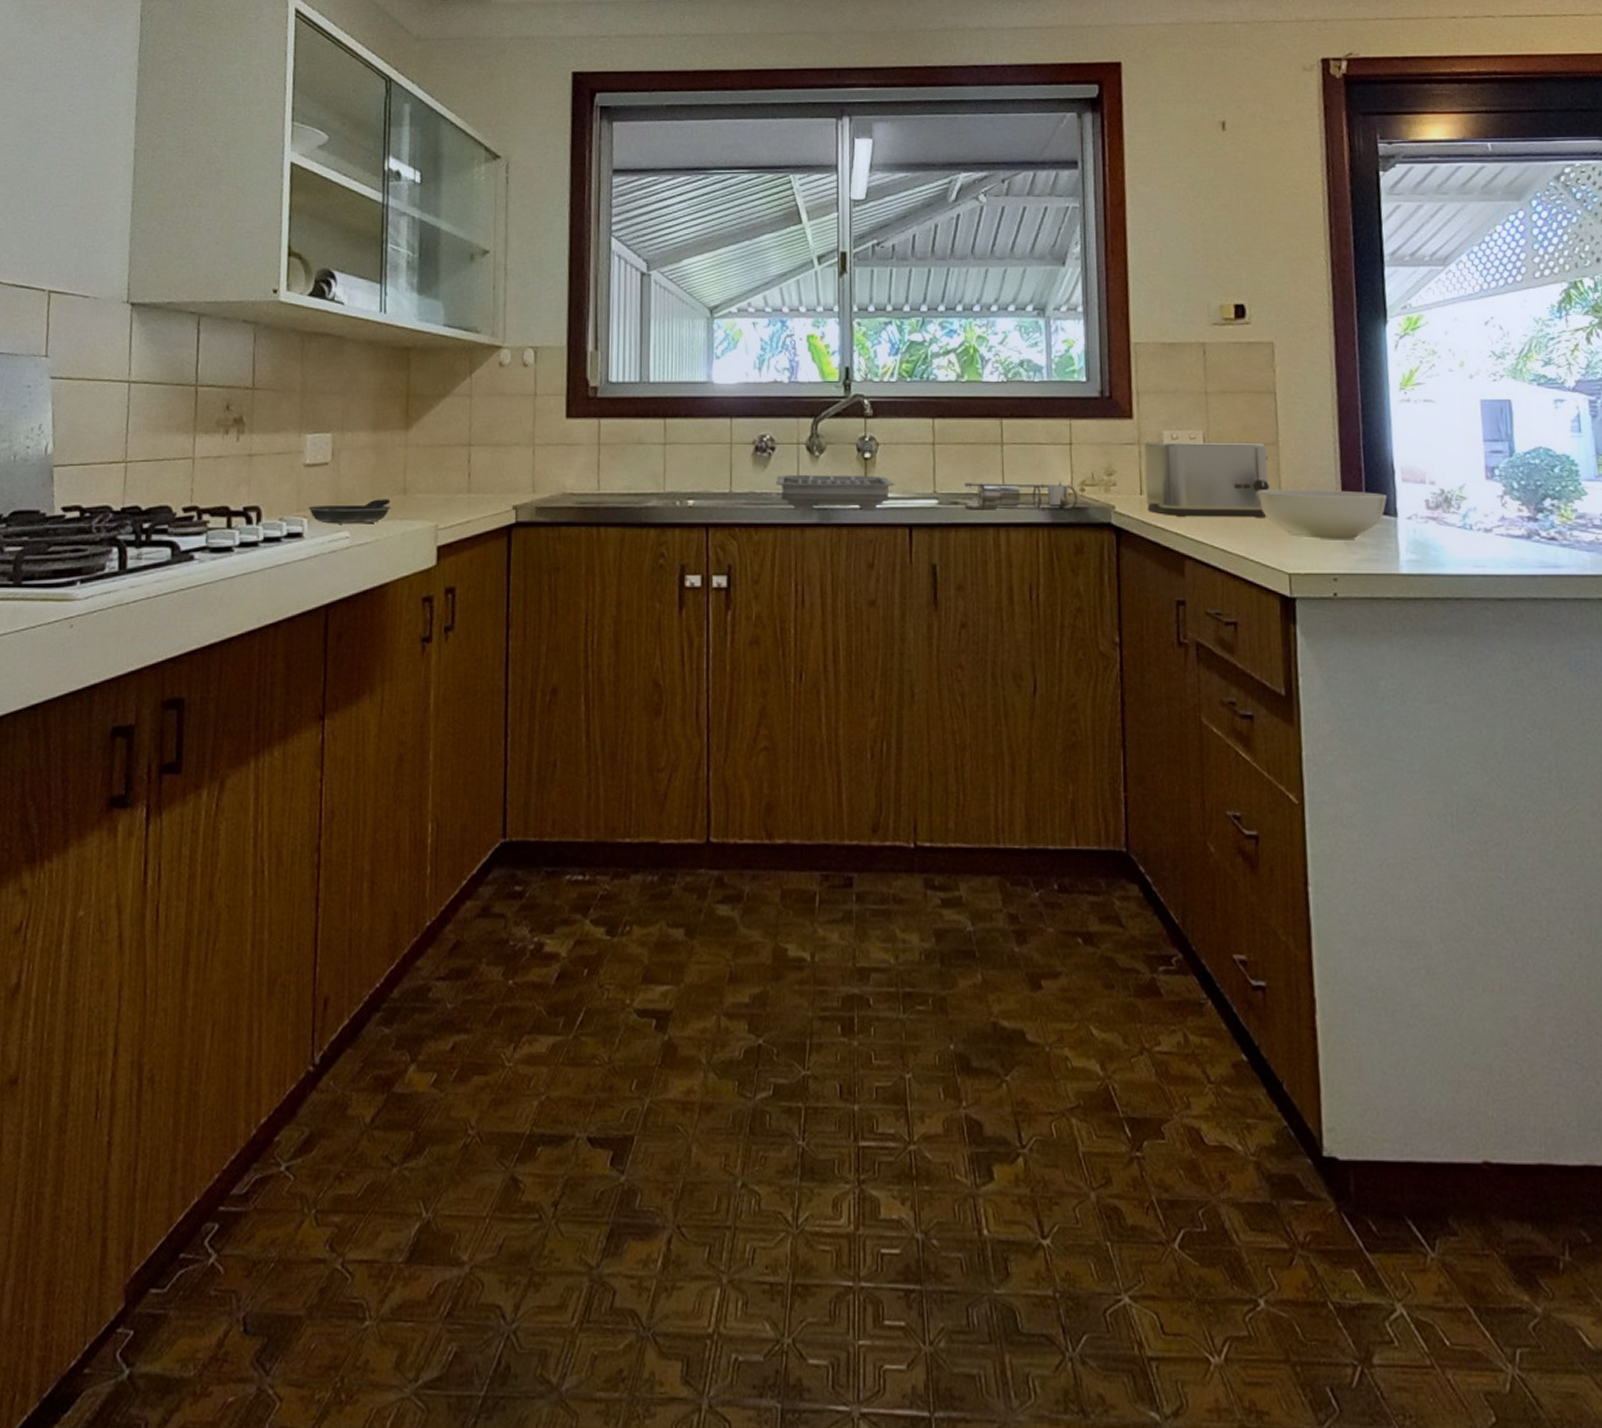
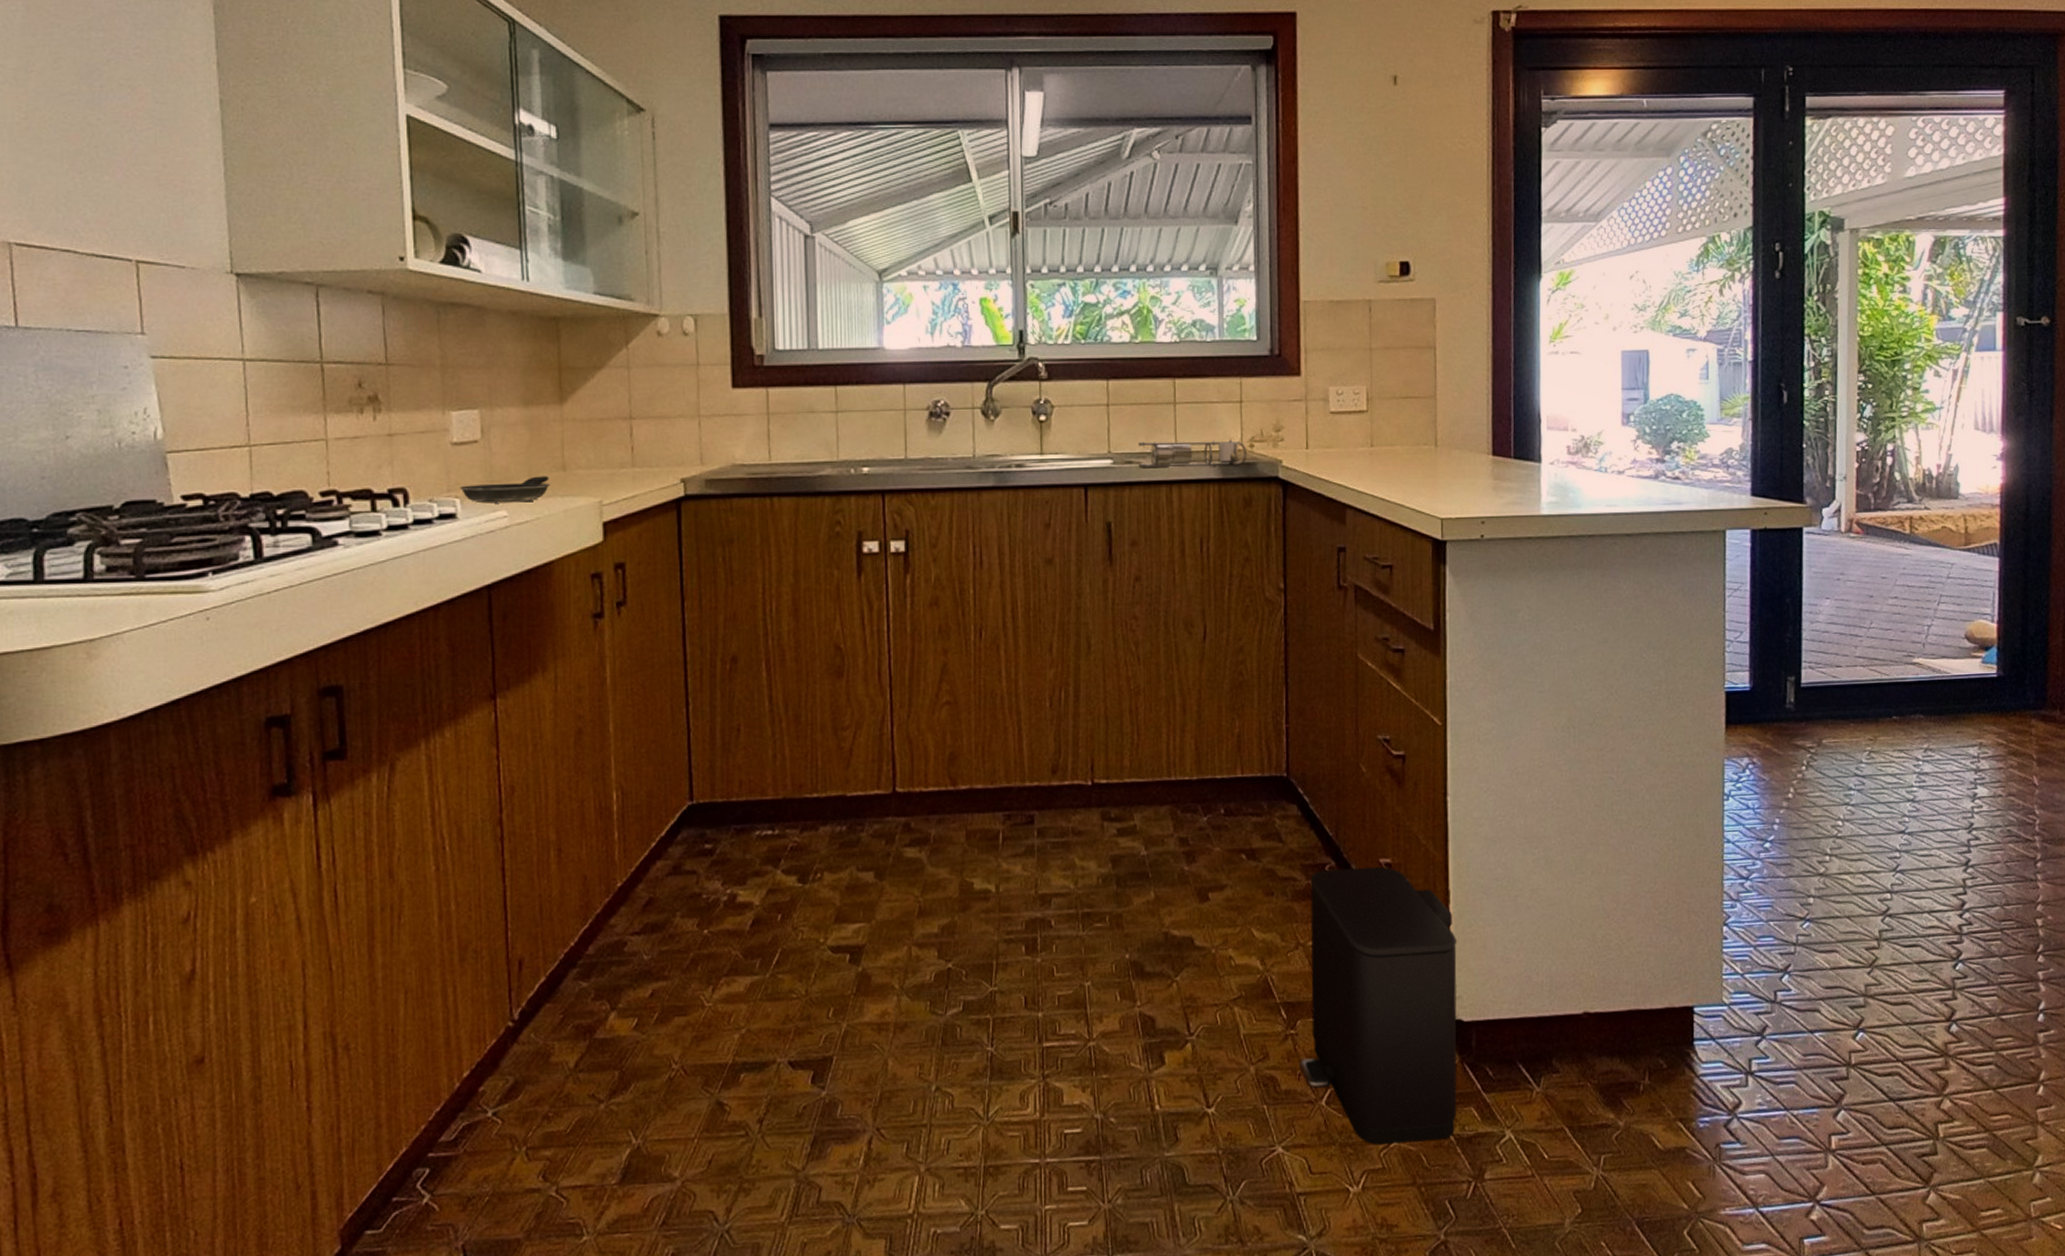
dish rack: present [776,474,895,511] -> none [951,438,1071,475]
toaster: present [1144,442,1270,518] -> none [1311,397,1427,470]
pedal bin: none [1147,962,1336,1308] -> present [1299,866,1457,1145]
bowl: present [1256,489,1387,539] -> none [1414,439,1533,485]

